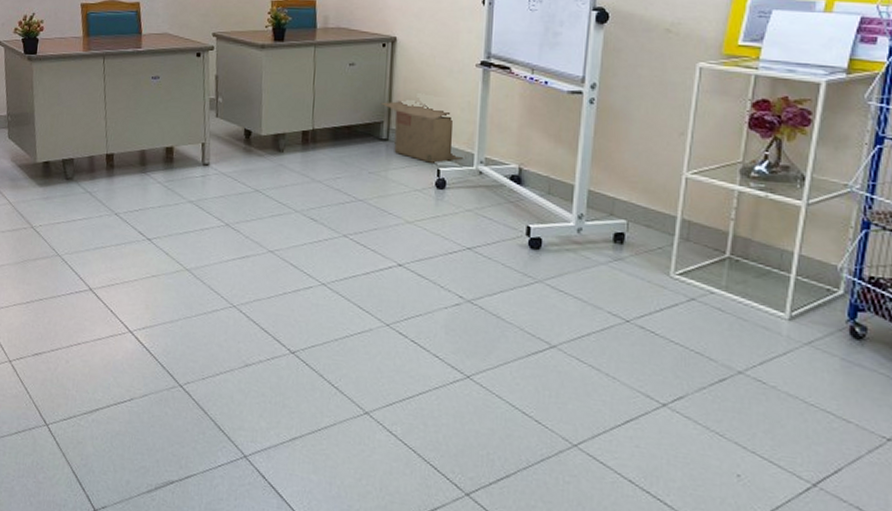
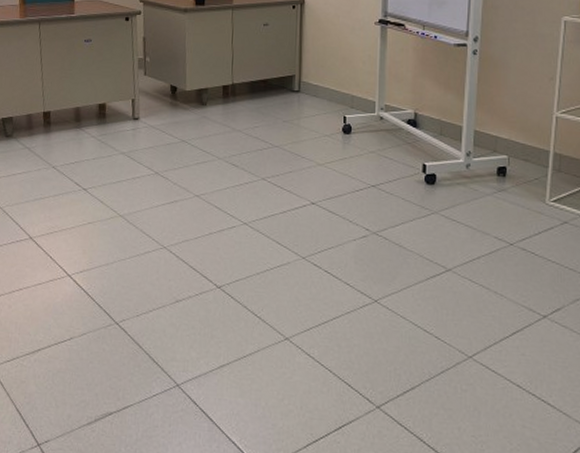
cardboard box: present [380,101,466,163] -> none [292,56,369,111]

